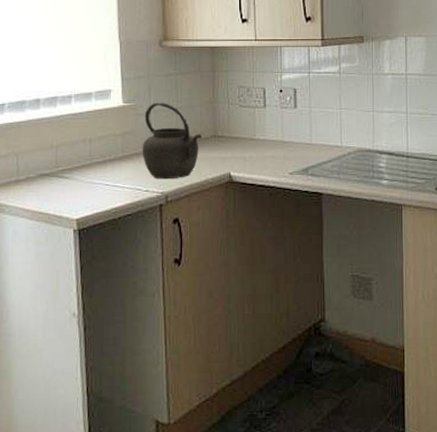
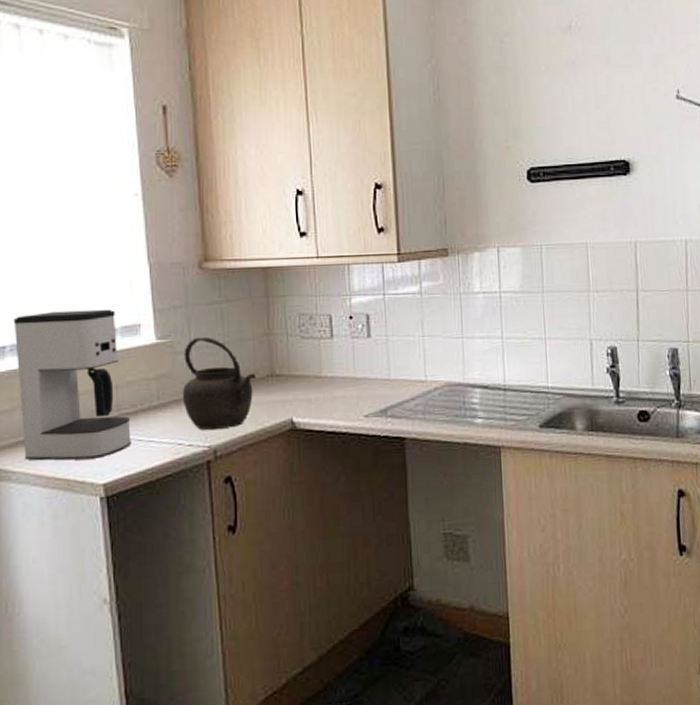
coffee maker: none [11,76,100,198] -> present [13,309,131,461]

